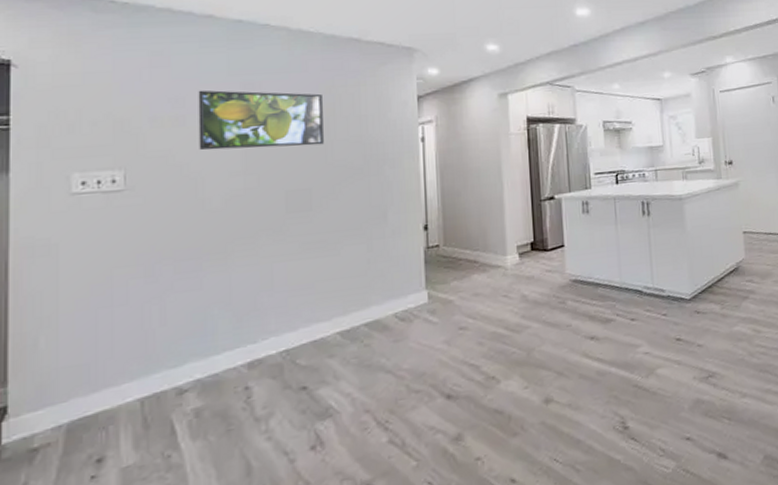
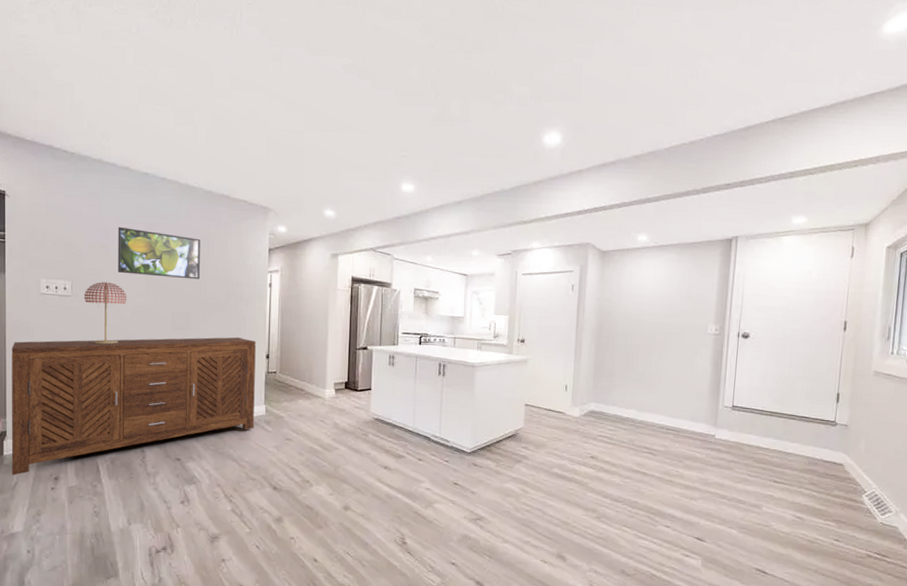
sideboard: none [16,209,413,473] -> present [11,337,256,475]
table lamp: none [145,164,215,251] -> present [84,282,127,344]

